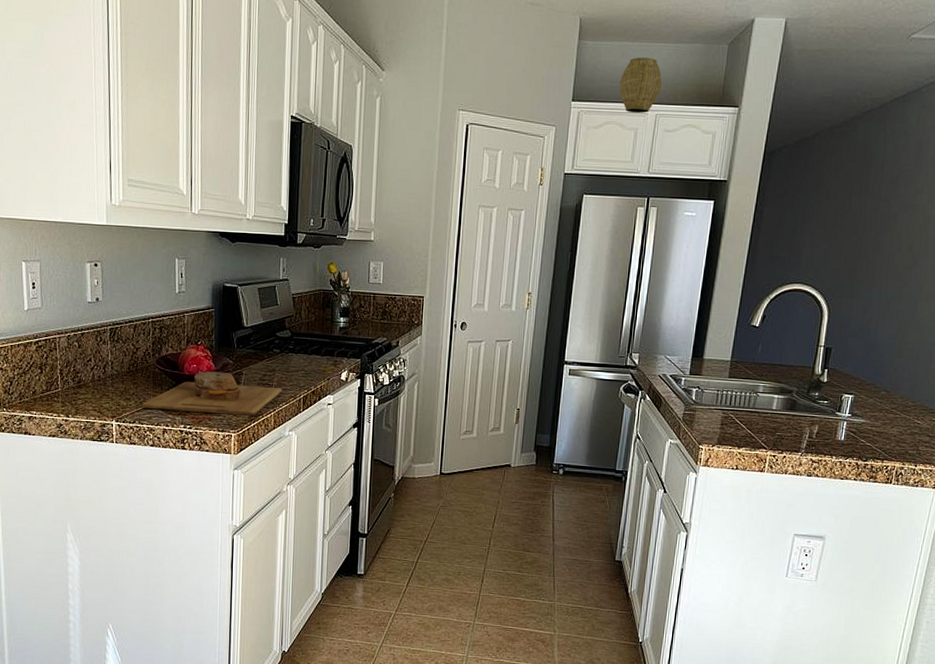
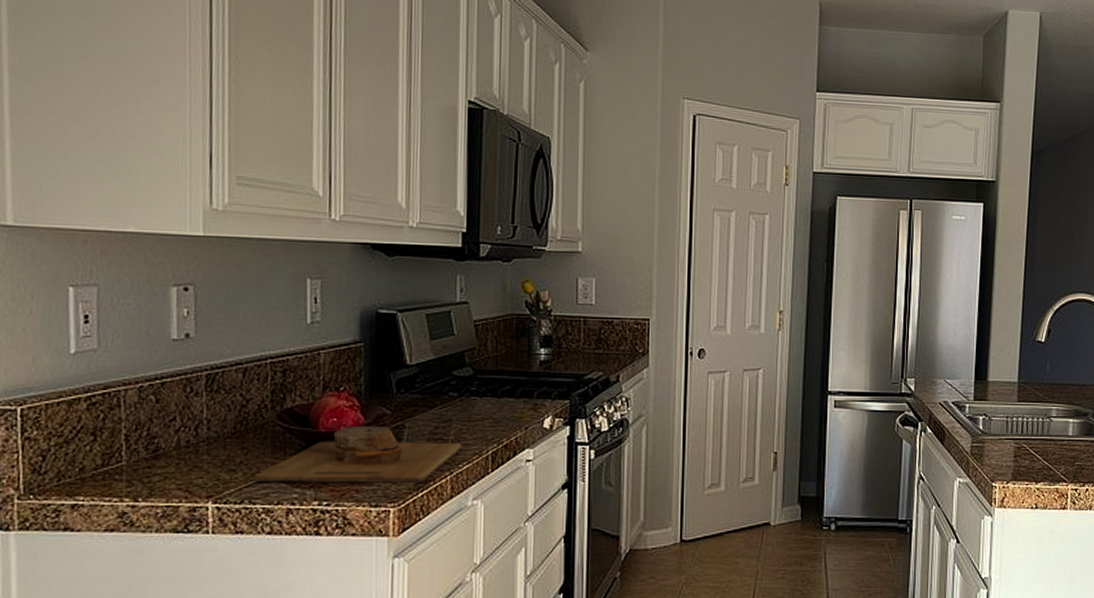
woven basket: present [619,56,662,114] -> none [868,46,915,107]

